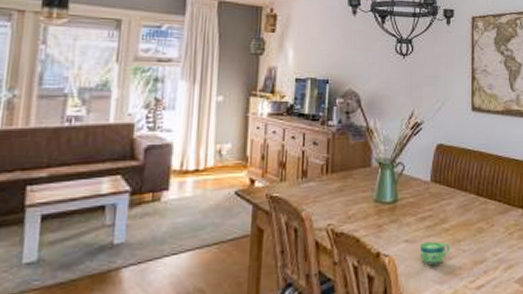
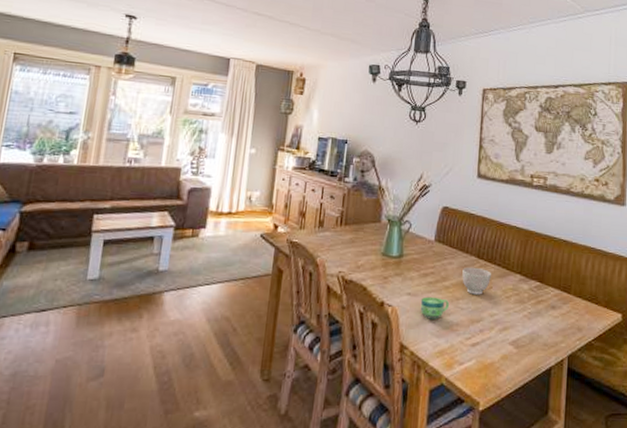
bowl: none [462,205,492,235] -> present [462,267,491,295]

